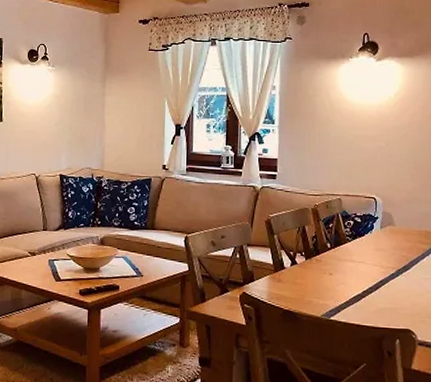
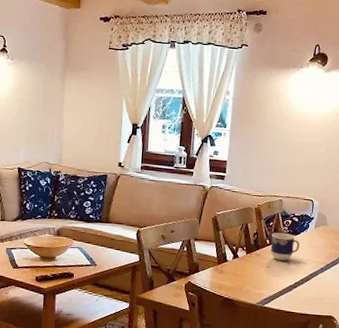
cup: none [332,235,365,266] -> present [271,233,300,261]

